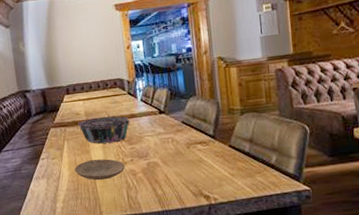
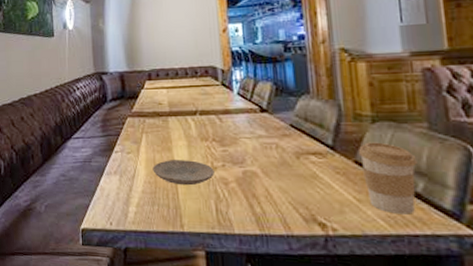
decorative bowl: present [78,116,130,144] -> none [159,109,223,141]
coffee cup: none [231,129,272,182] -> present [358,142,417,215]

